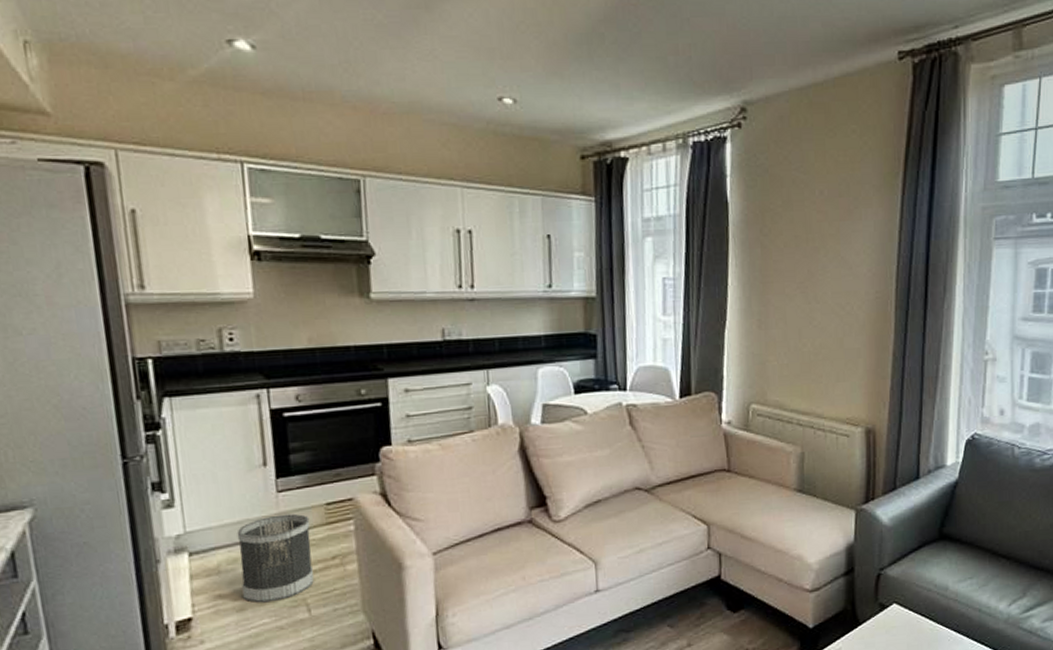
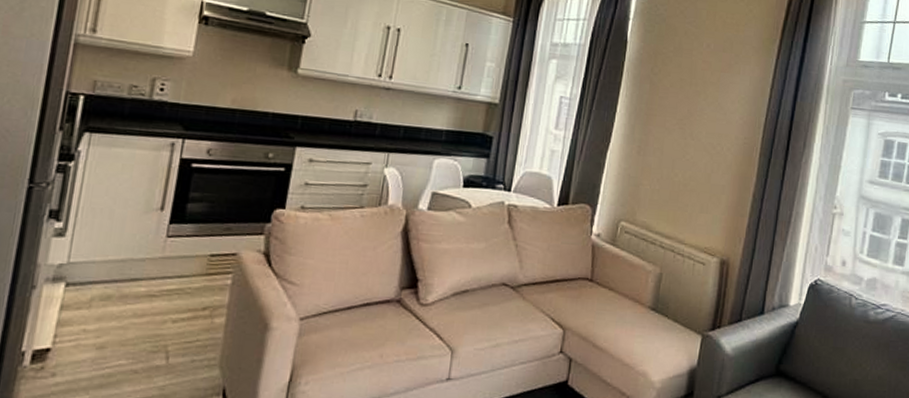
wastebasket: present [237,513,314,604] -> none [106,258,191,344]

